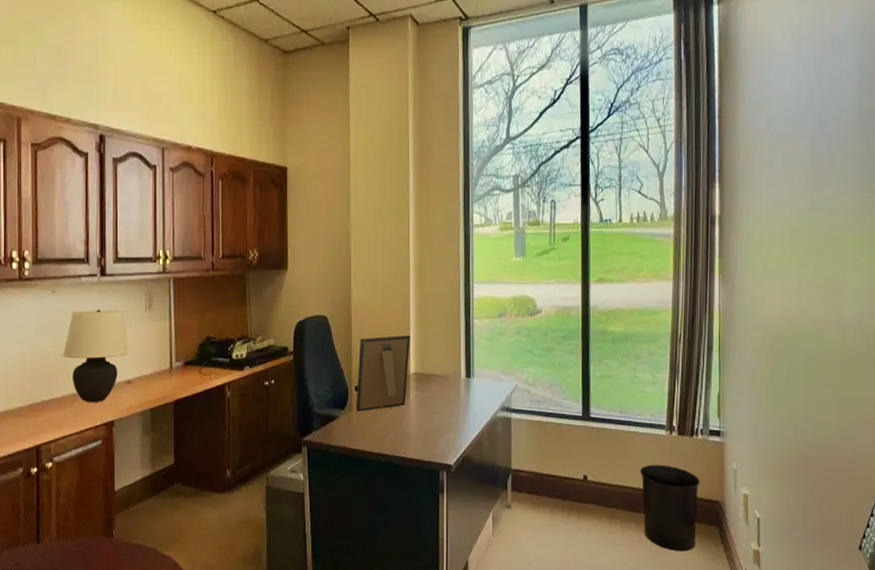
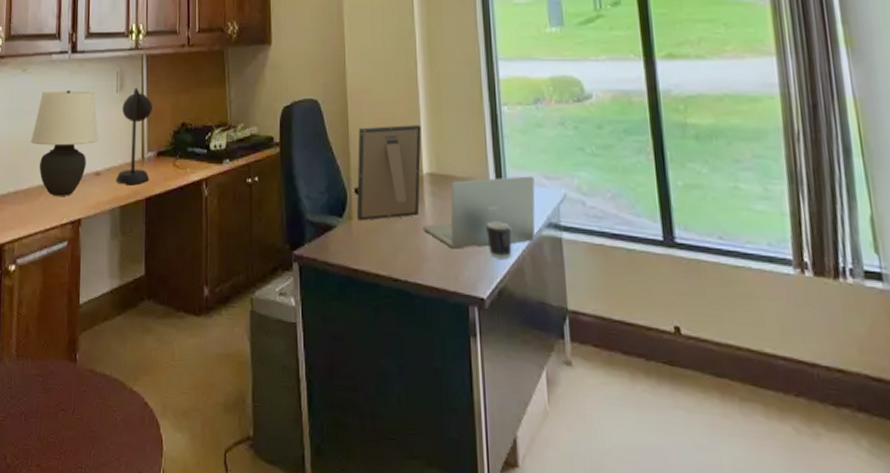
desk lamp: none [146,307,179,391] -> present [115,88,152,186]
laptop: none [407,373,494,430] -> present [422,176,535,249]
mug: none [456,408,475,434] -> present [486,222,512,258]
waste bin: present [639,464,700,551] -> none [760,316,868,457]

